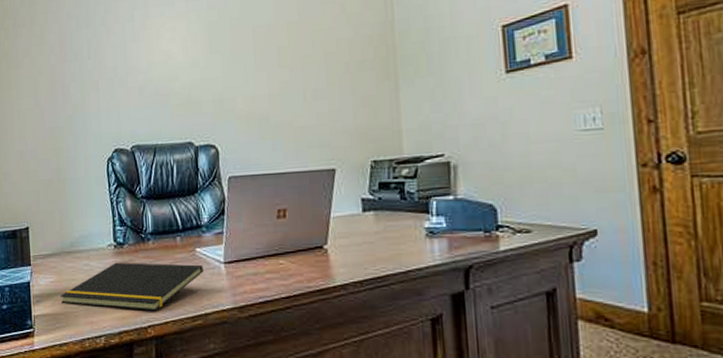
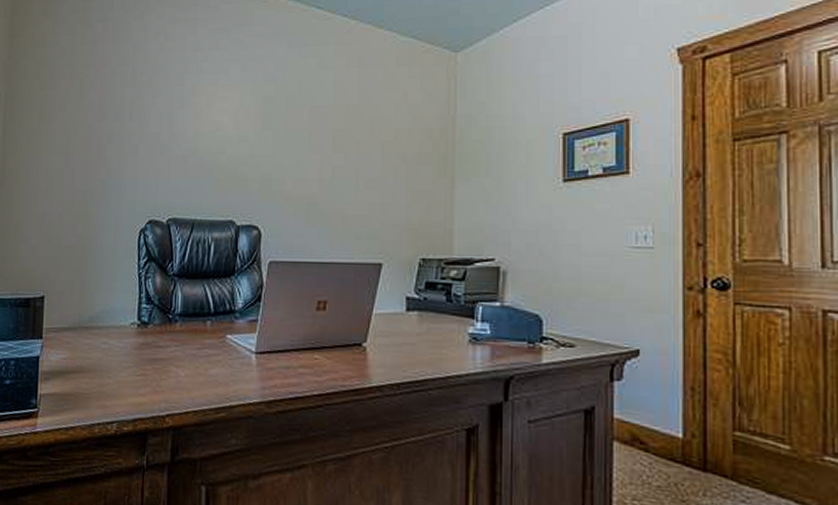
notepad: present [60,262,203,311] -> none [72,342,232,399]

